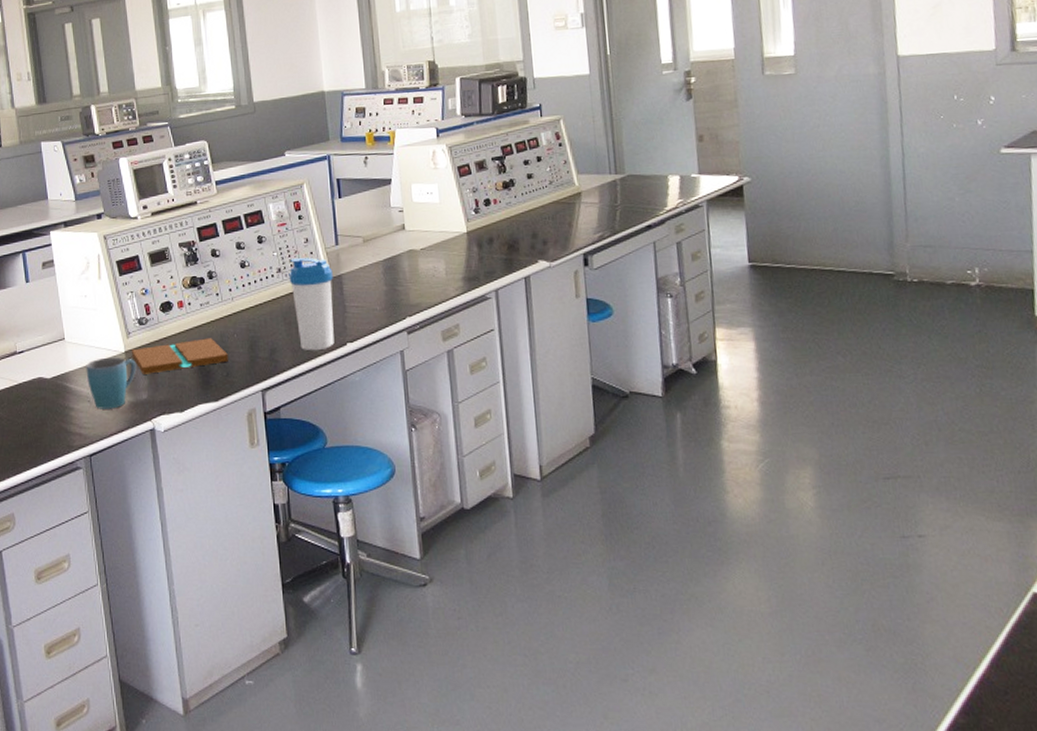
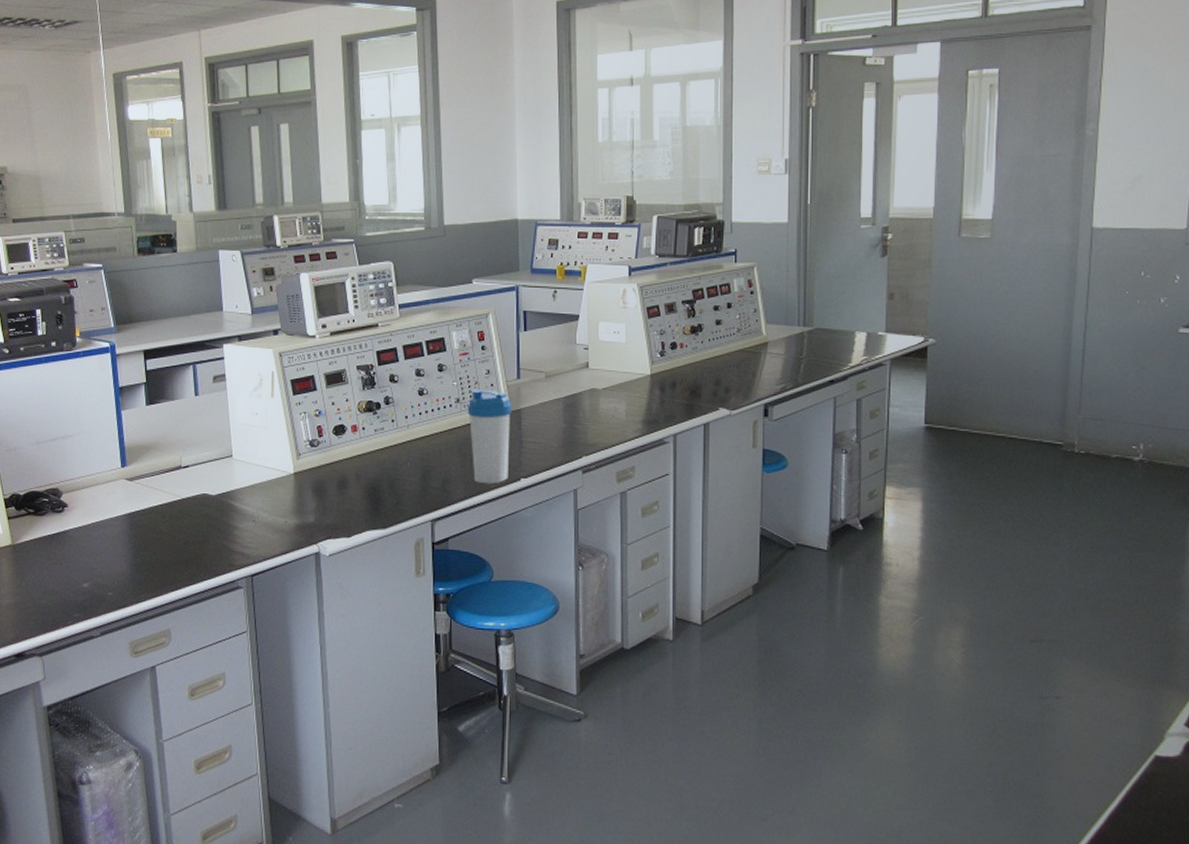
mug: present [86,357,137,409] -> none [252,477,305,530]
book: present [132,338,228,374] -> none [301,464,400,497]

